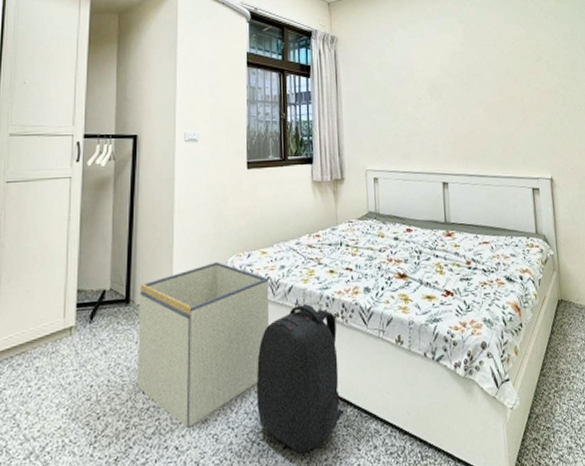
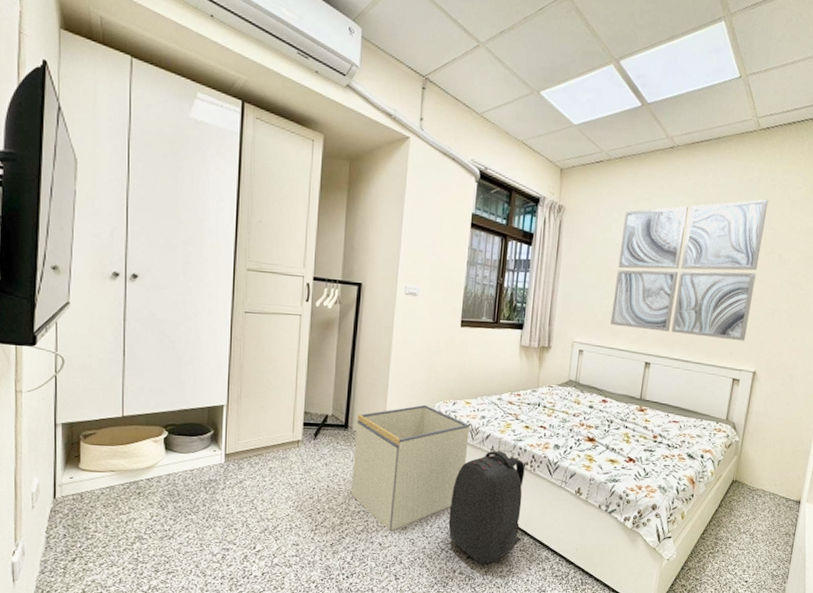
wall art: none [395,12,535,149] -> present [610,199,769,341]

